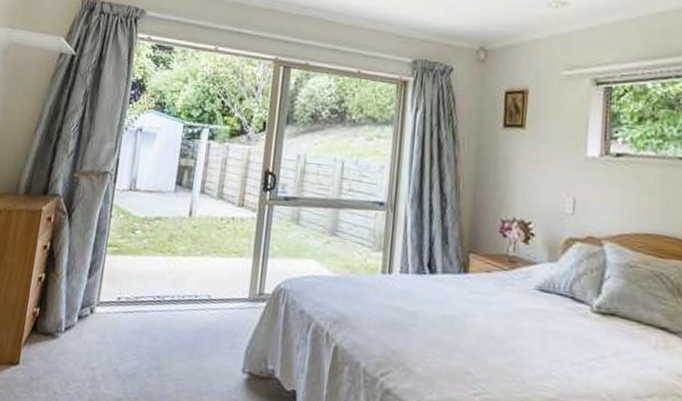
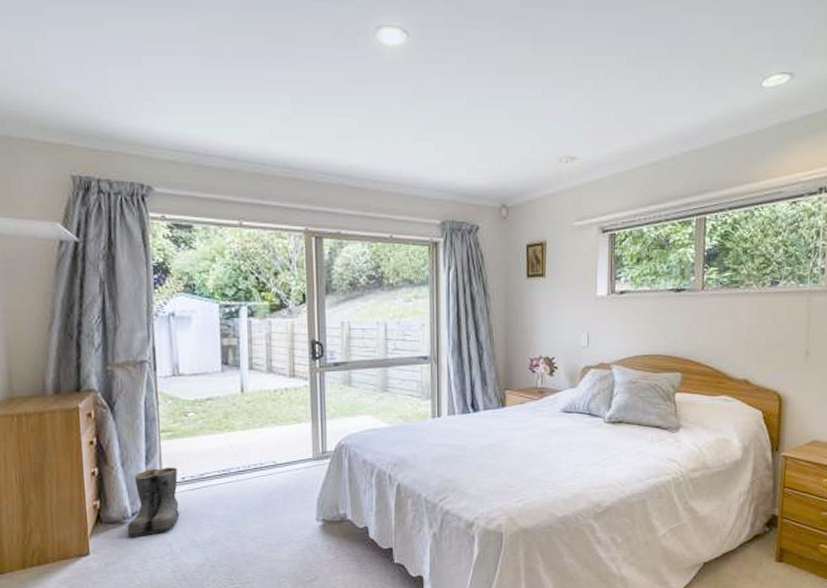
boots: none [56,283,116,355] -> present [127,467,181,538]

